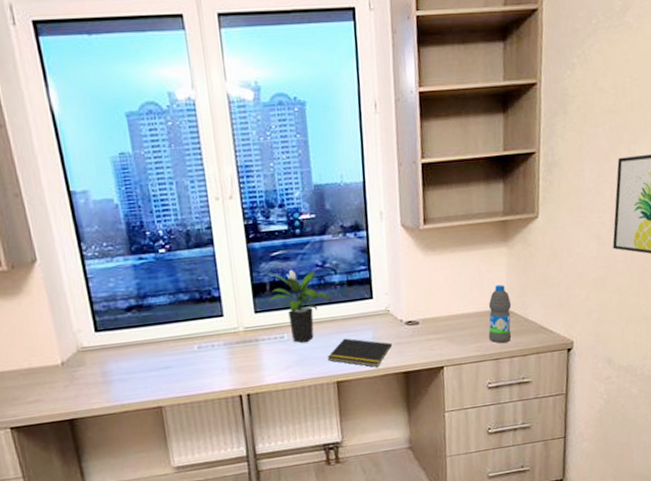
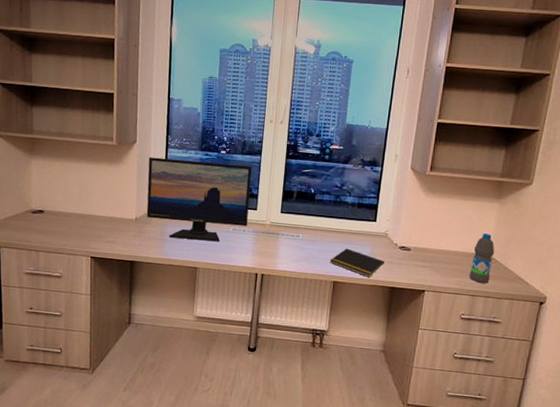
computer monitor: none [59,262,215,377] -> present [146,157,253,242]
potted plant: present [267,270,332,343] -> none [292,184,343,245]

